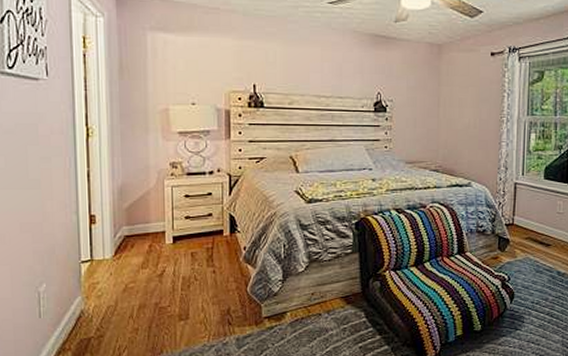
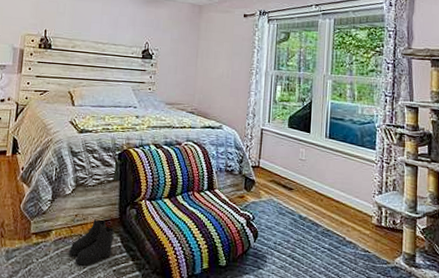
boots: none [308,295,358,346] -> present [68,219,115,266]

